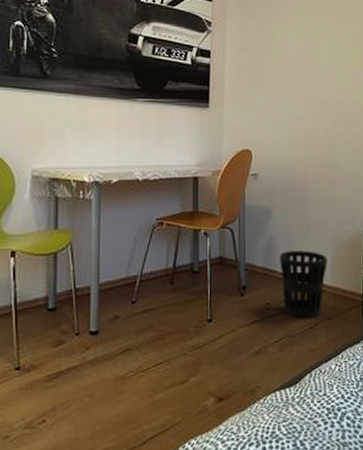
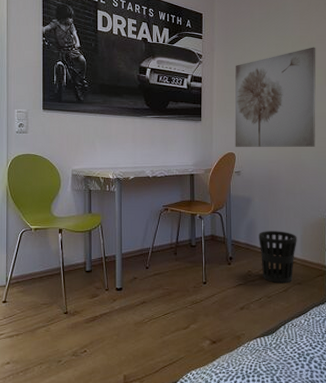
wall art: none [251,19,353,144] -> present [234,47,316,147]

